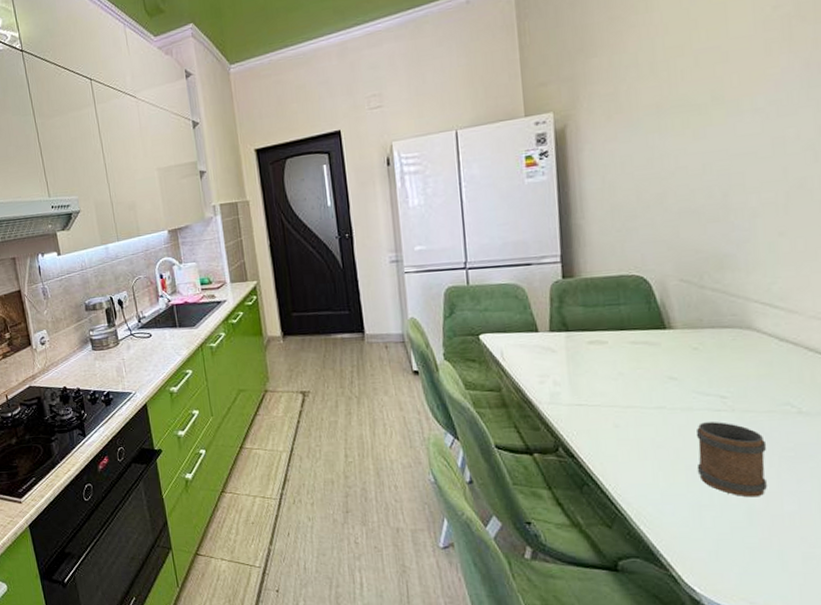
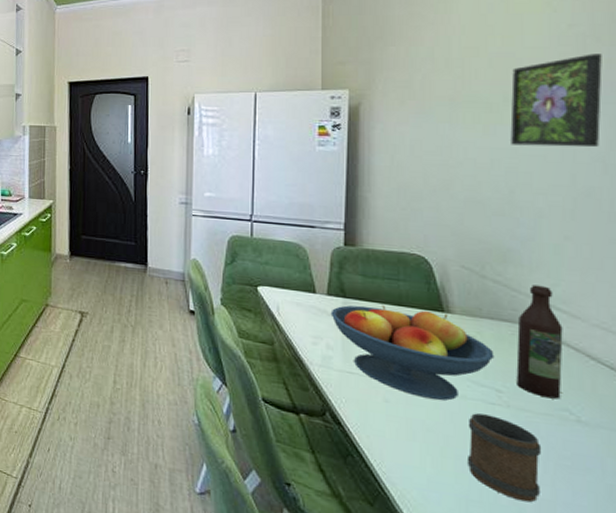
fruit bowl: none [554,330,718,417] -> present [330,304,495,401]
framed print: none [719,34,810,146] -> present [510,54,602,148]
wine bottle: none [737,286,783,396] -> present [516,285,563,400]

